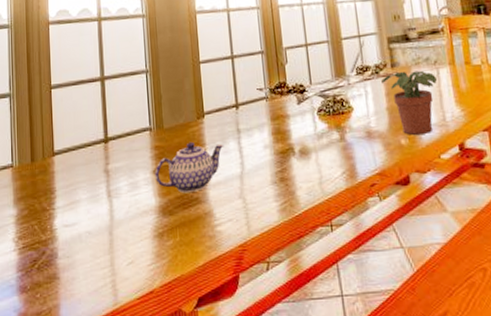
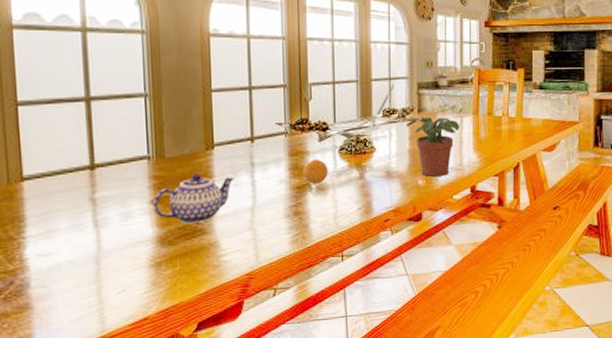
fruit: none [285,122,310,148] -> present [303,159,328,184]

